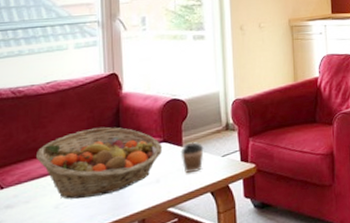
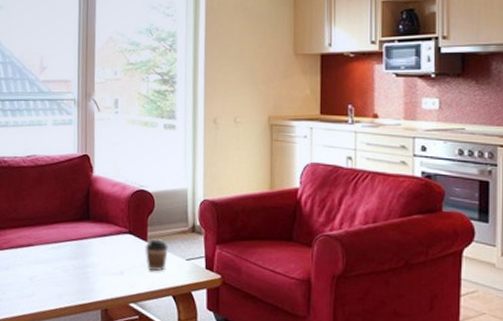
fruit basket: present [36,127,163,199] -> none [16,207,128,277]

